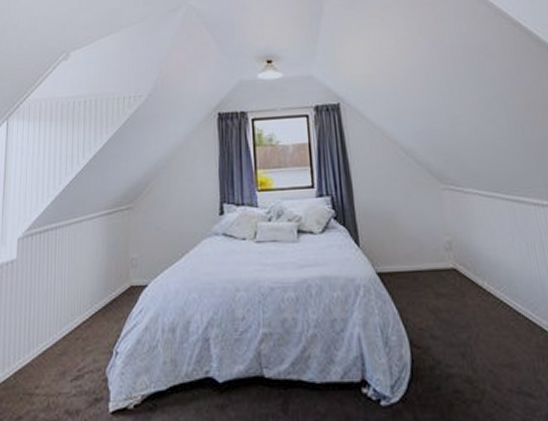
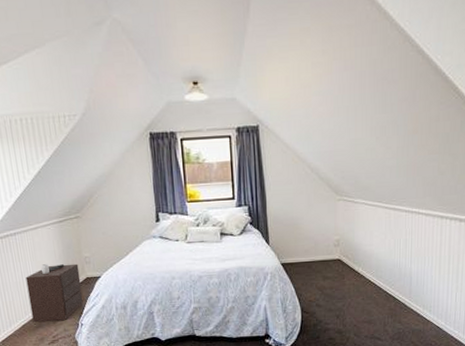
nightstand: none [57,267,123,348] -> present [26,263,84,323]

